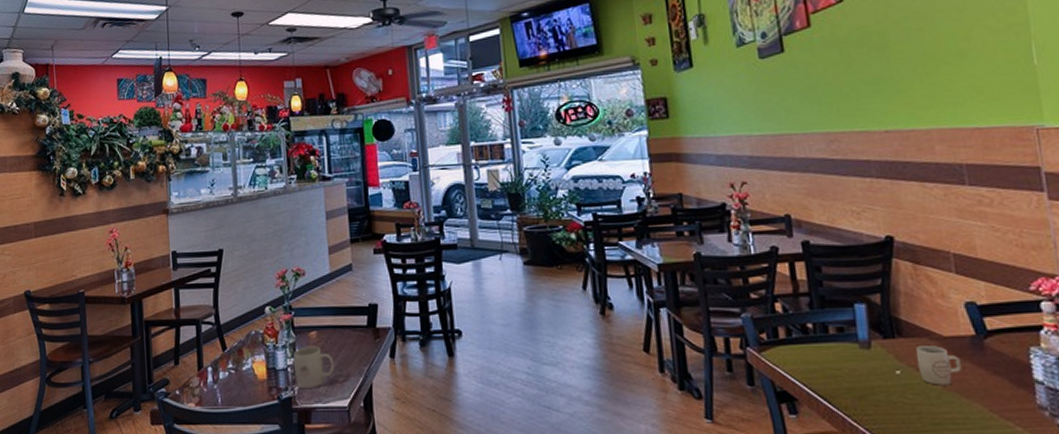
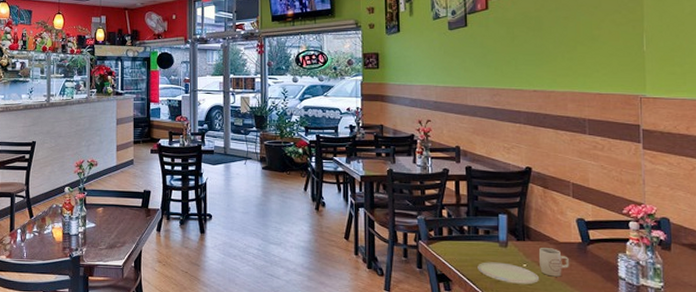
mug: present [293,346,335,390] -> none [83,219,114,251]
plate: none [831,370,922,400] -> present [477,262,540,285]

